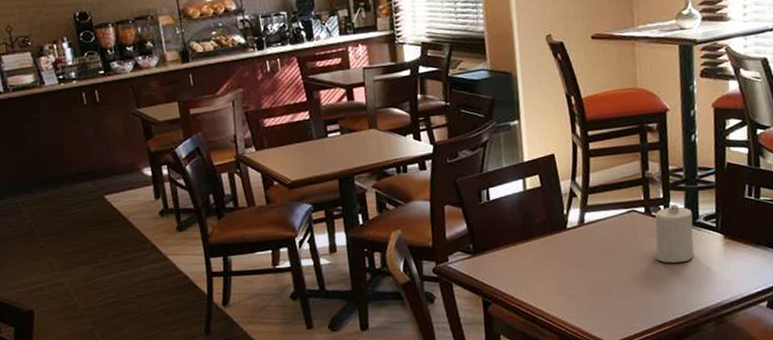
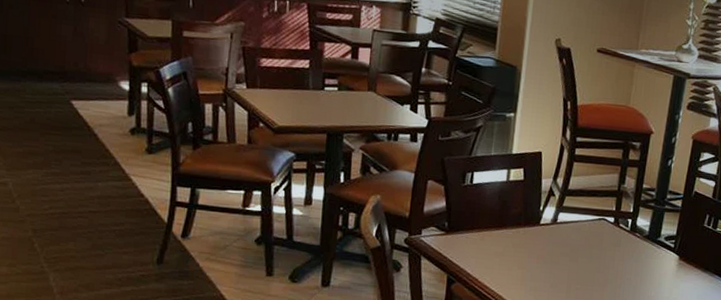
candle: present [655,204,695,263] -> none [615,220,655,275]

